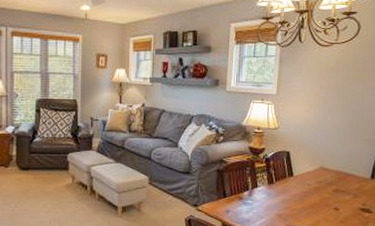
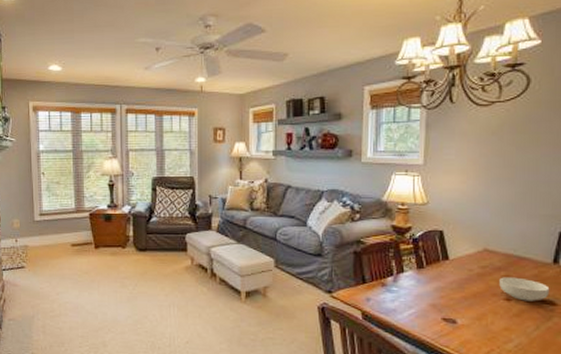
cereal bowl: none [331,190,368,210] -> present [499,277,550,301]

